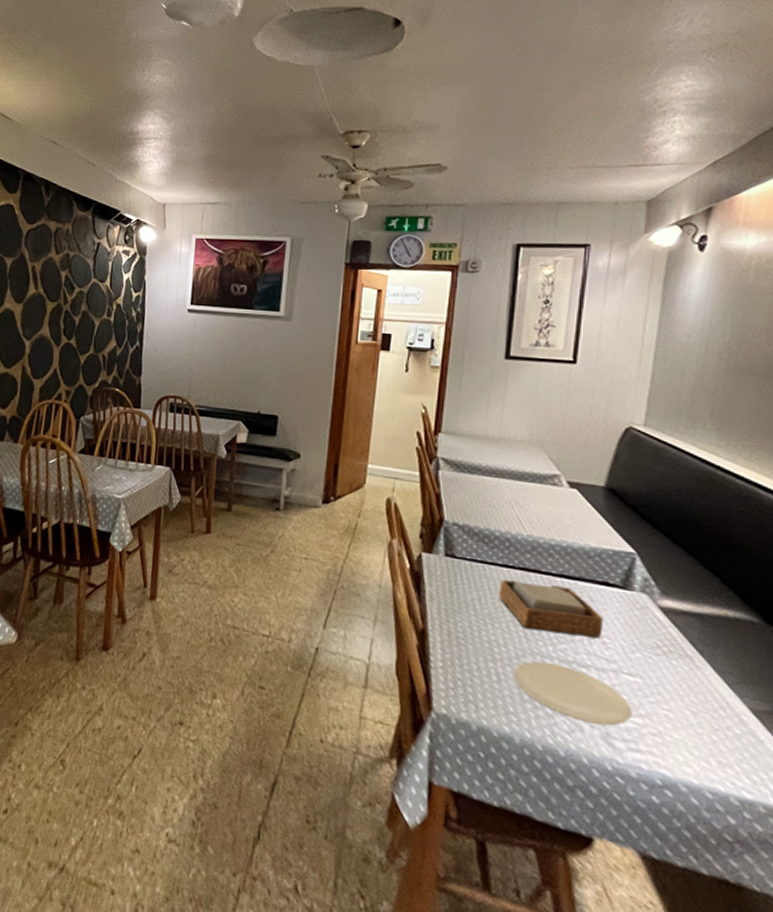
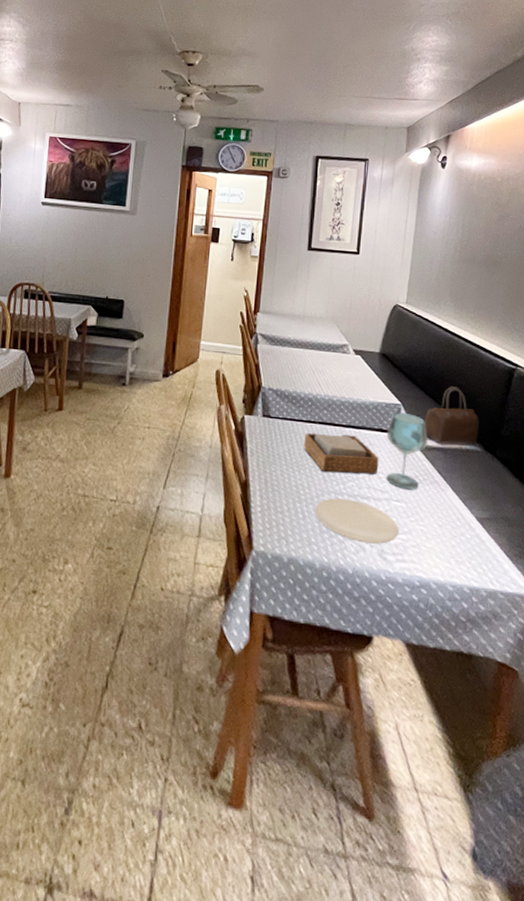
wine glass: none [613,563,676,663] -> present [386,413,428,490]
handbag: none [671,534,756,614] -> present [425,386,479,447]

